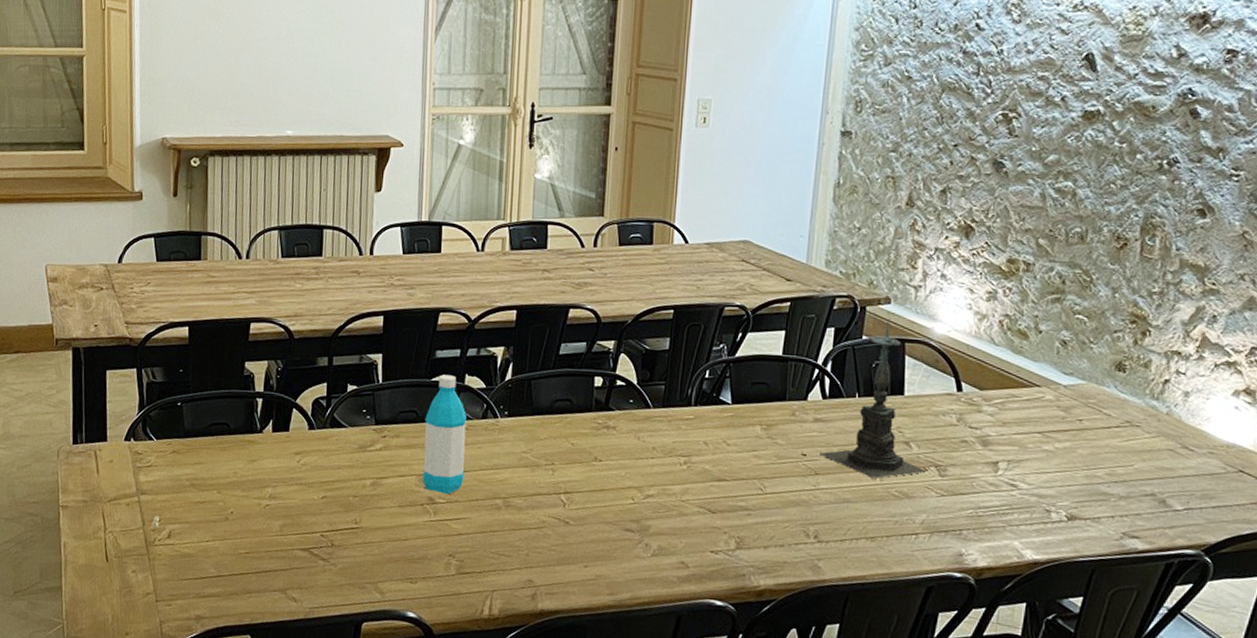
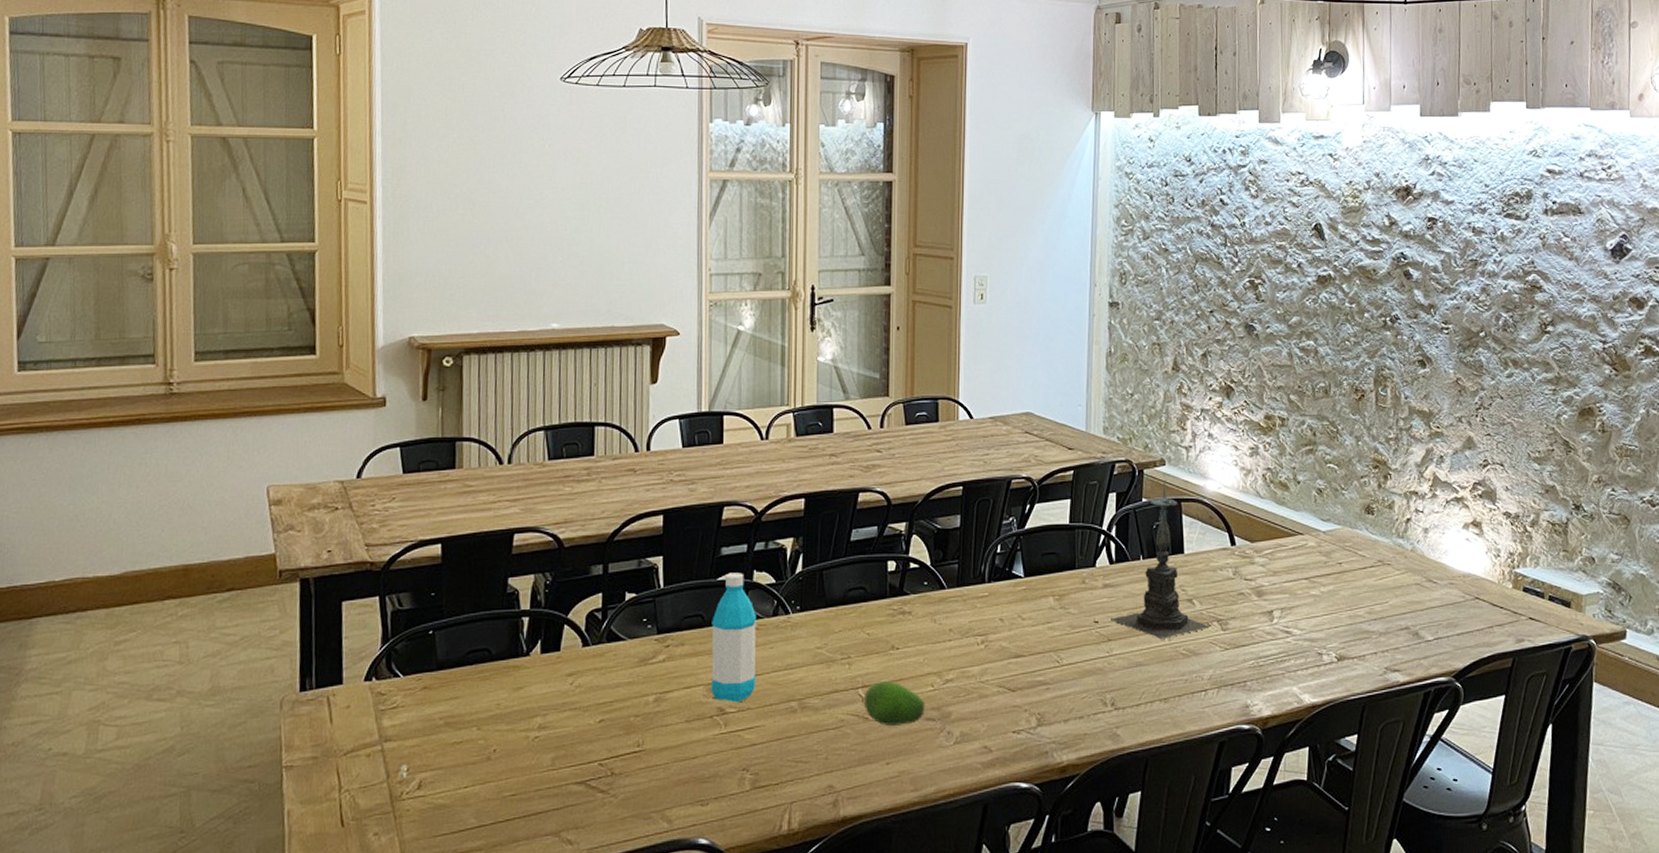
fruit: none [565,489,625,533] -> present [863,680,926,726]

